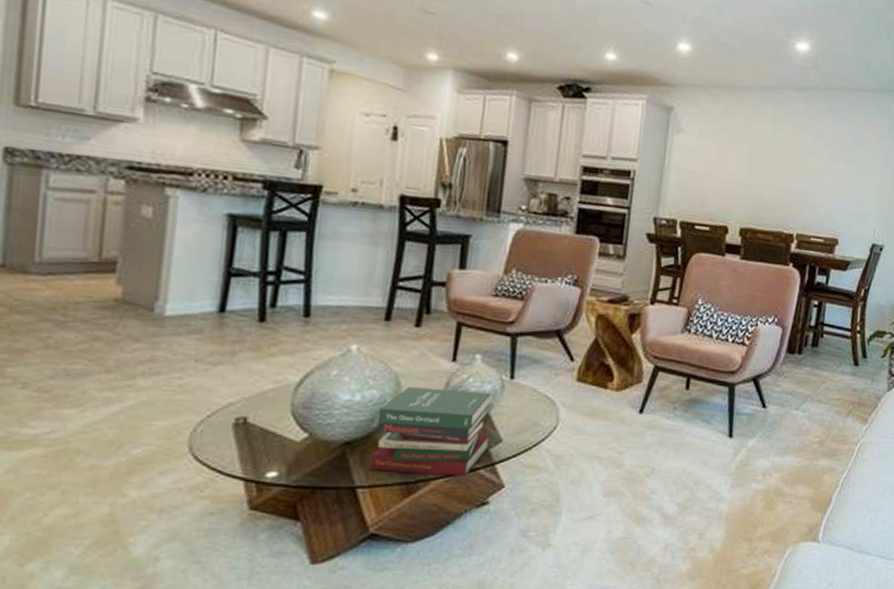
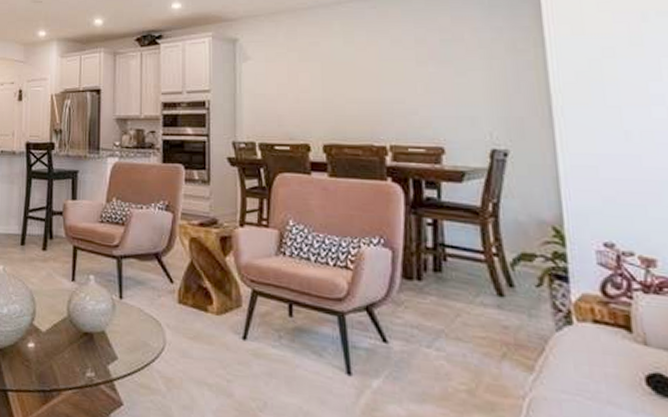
books: present [369,387,492,477] -> none [16,303,107,391]

